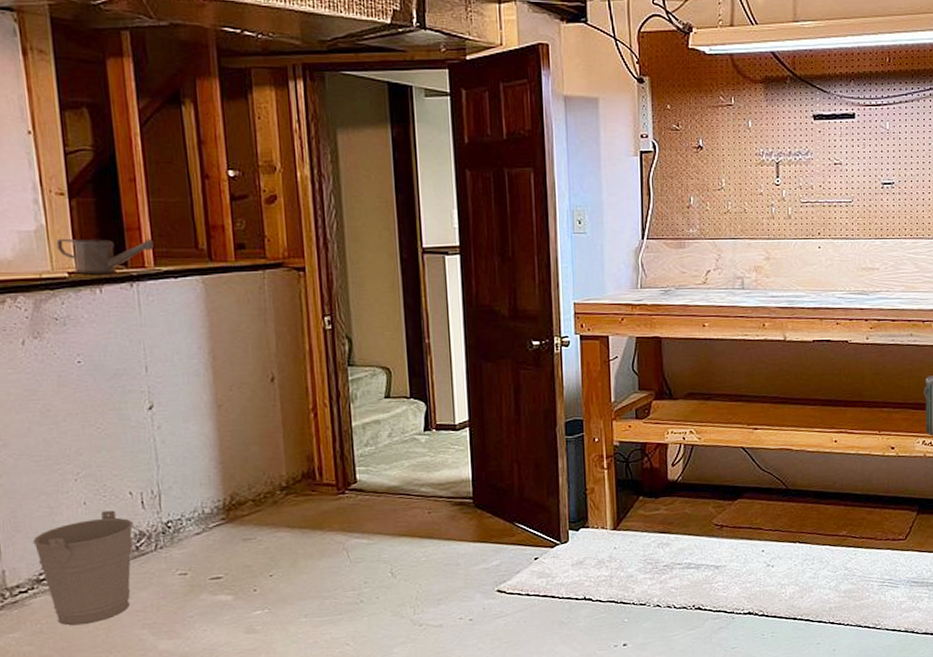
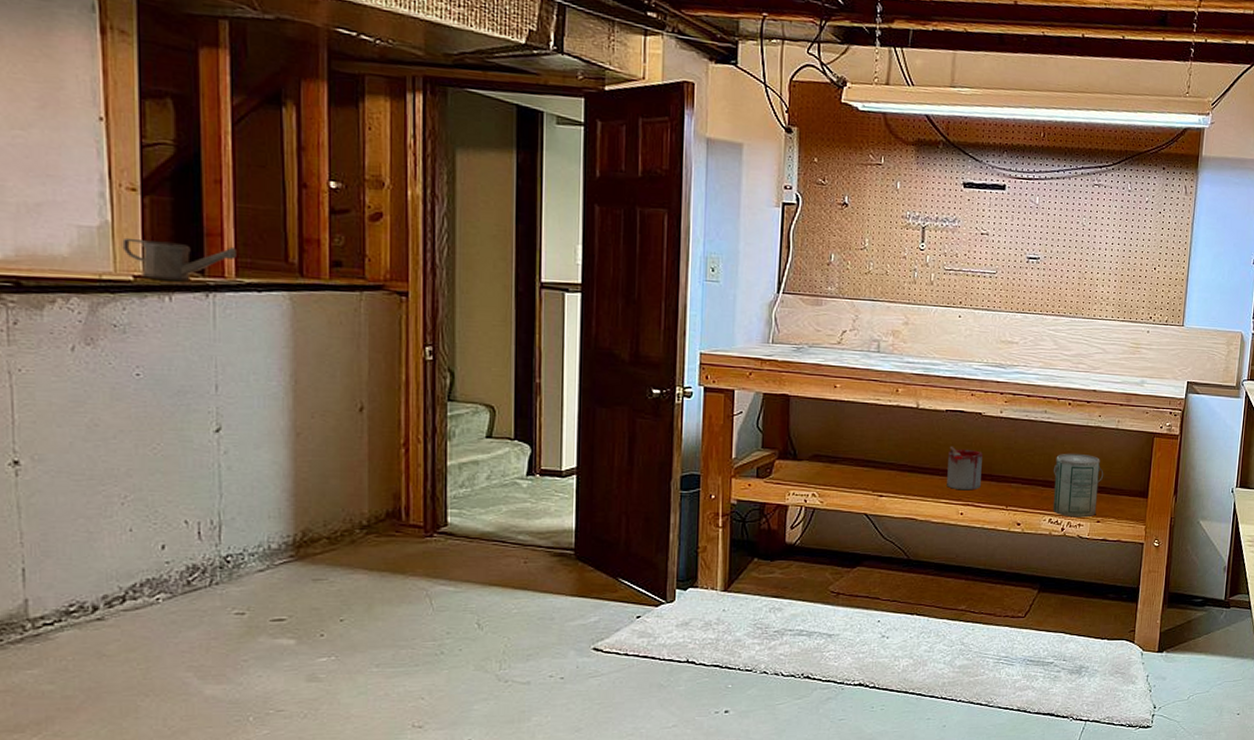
bucket: present [32,510,152,626] -> none [65,539,207,664]
paint can: none [818,375,852,418] -> present [947,446,983,491]

